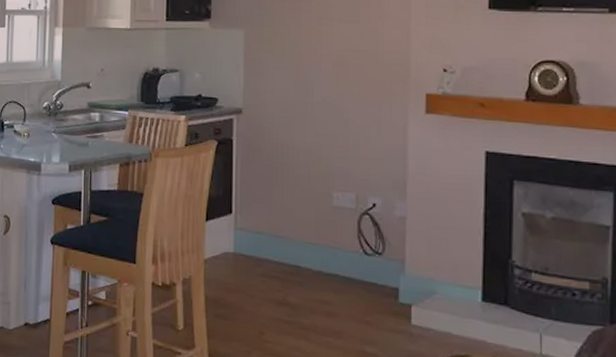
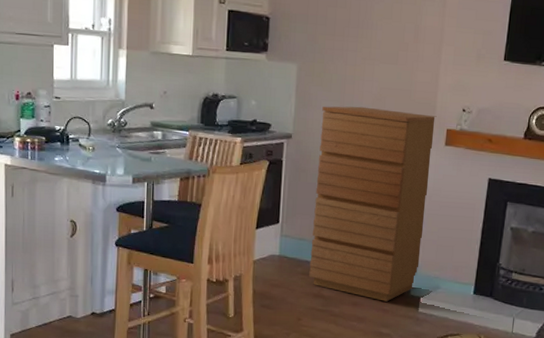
dresser: none [271,73,412,311] -> present [309,106,437,302]

